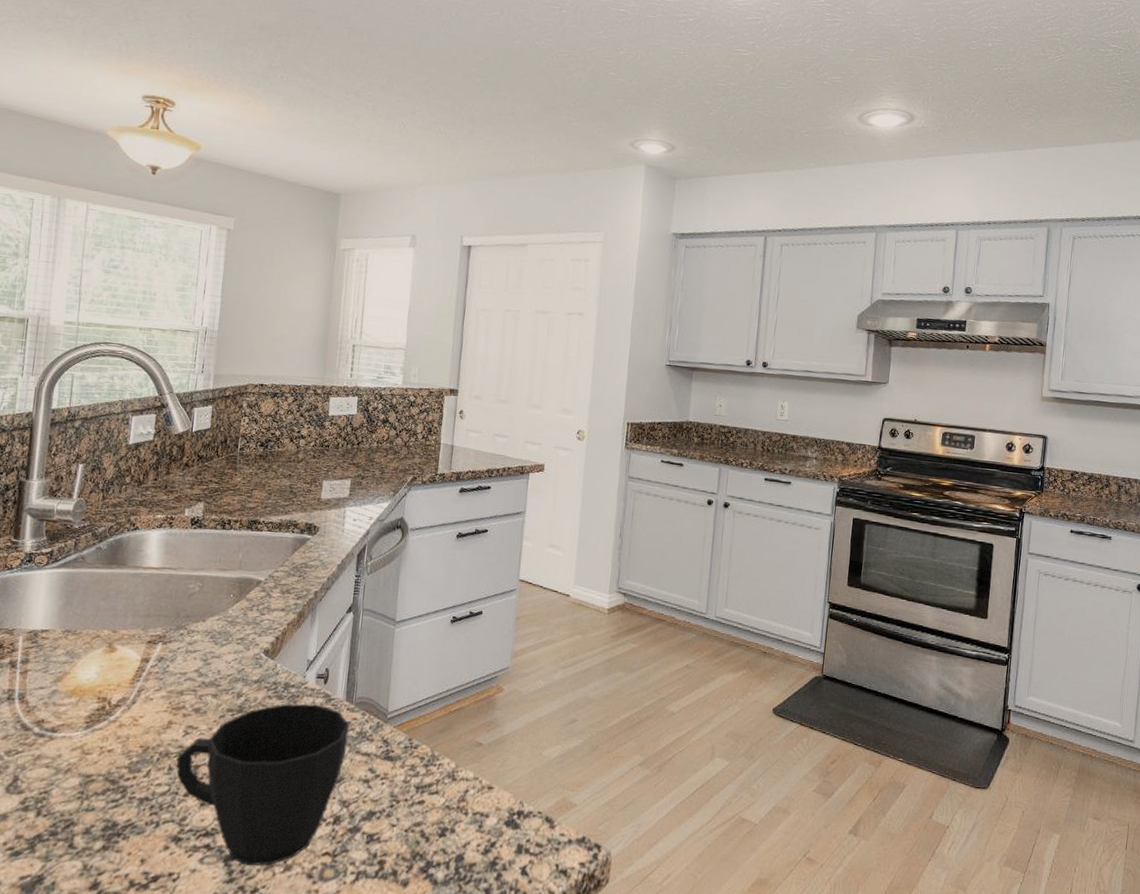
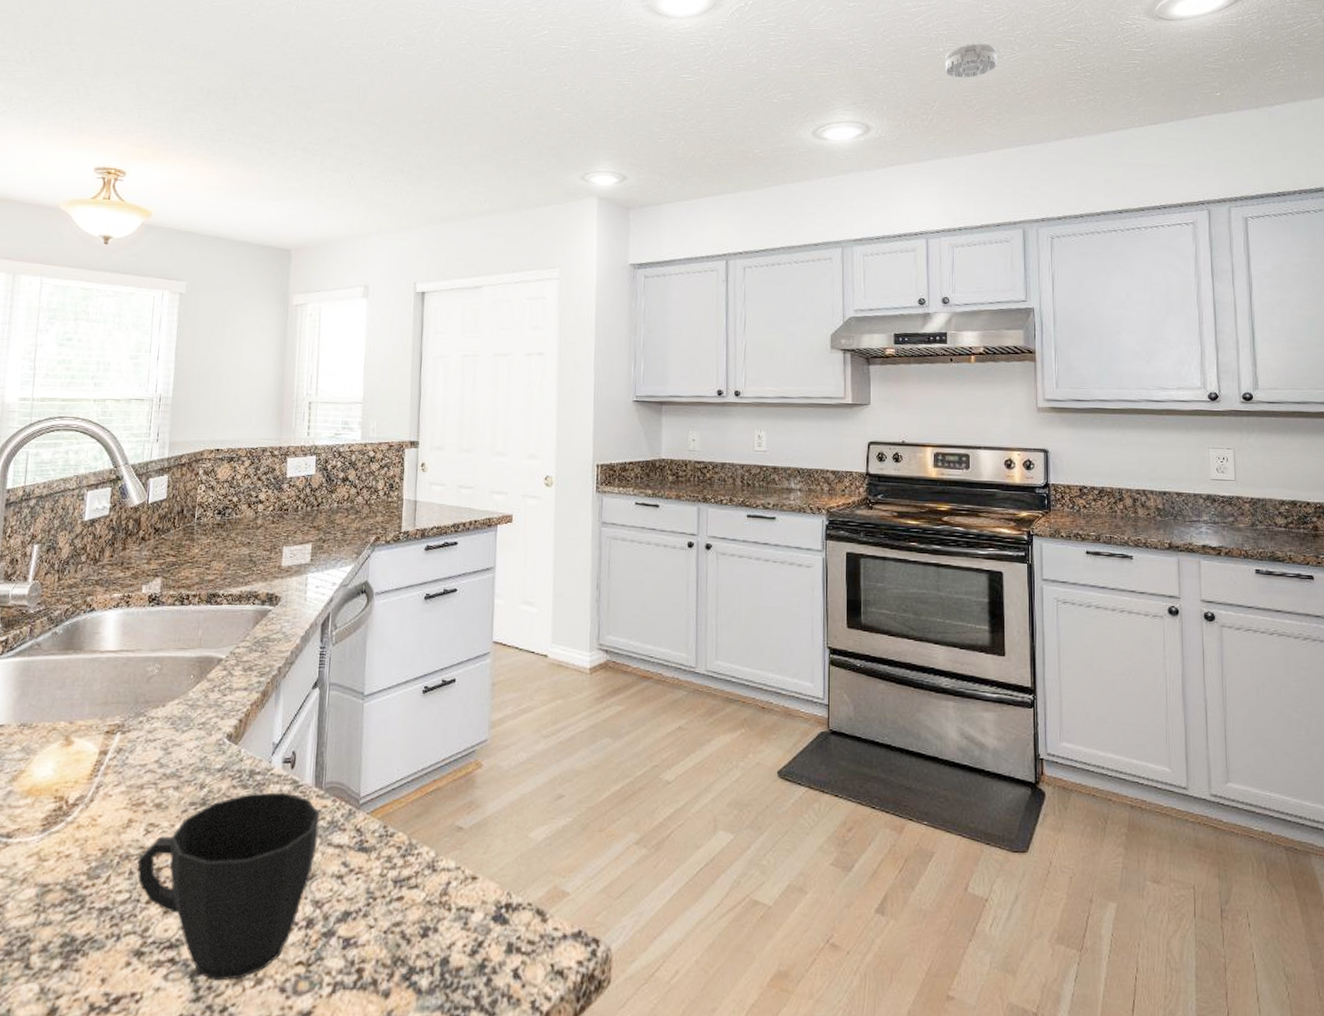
smoke detector: none [992,40,1043,76] -> present [945,42,997,78]

